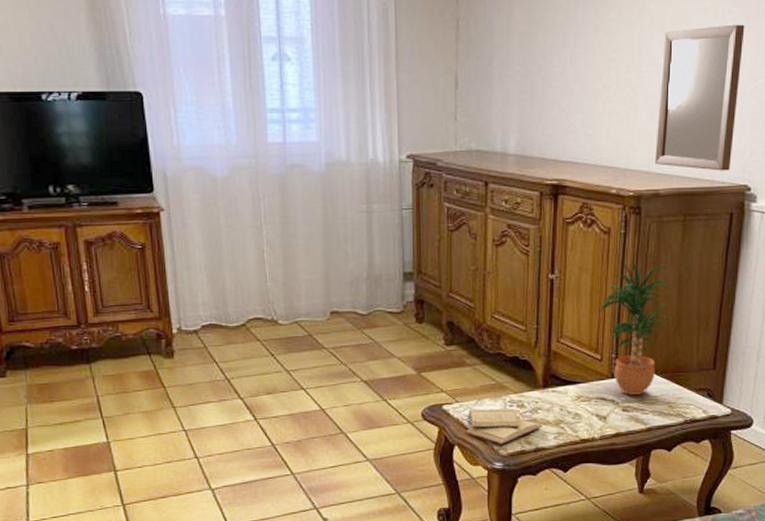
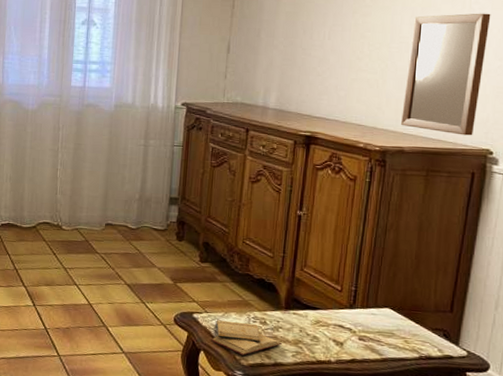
potted plant: present [600,263,669,395] -> none [343,208,409,327]

